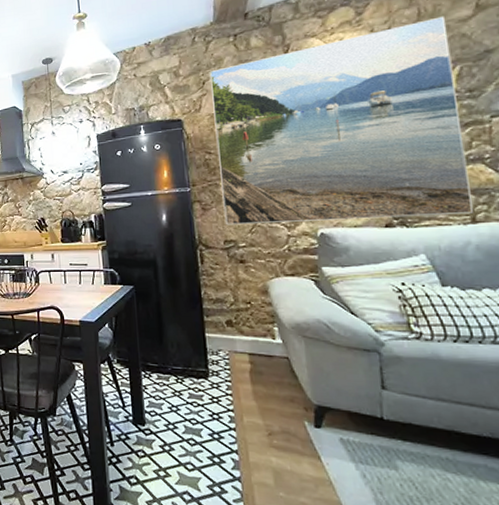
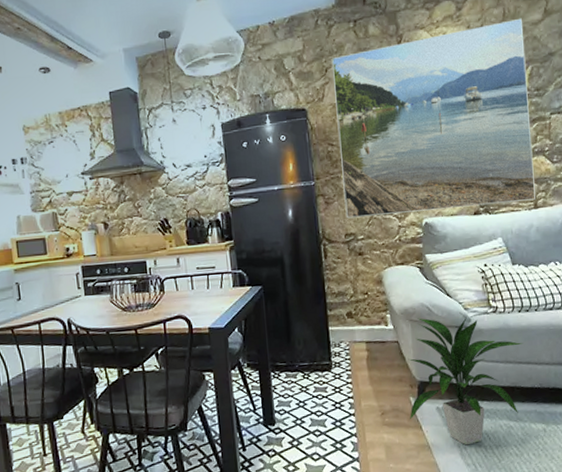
indoor plant: none [301,335,462,491] -> present [408,315,523,446]

